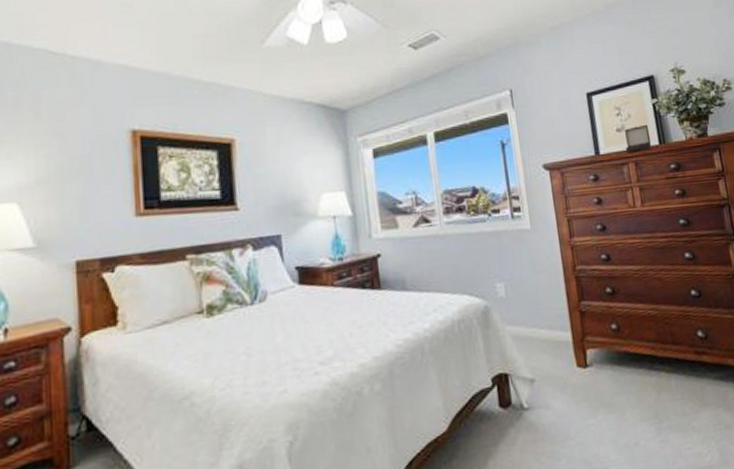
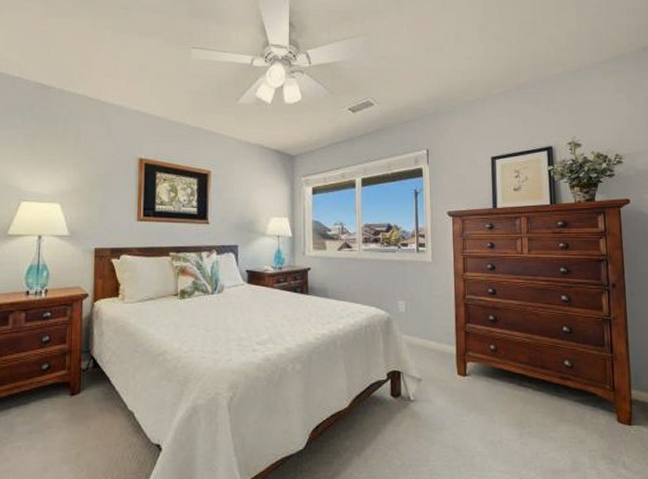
jewelry box: present [625,125,652,155] -> none [519,187,544,210]

